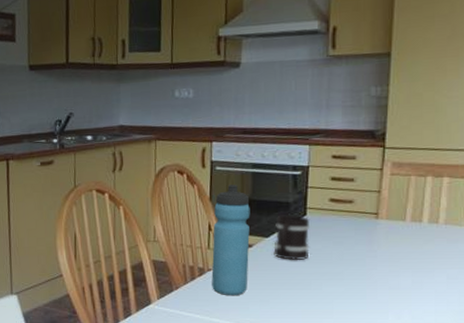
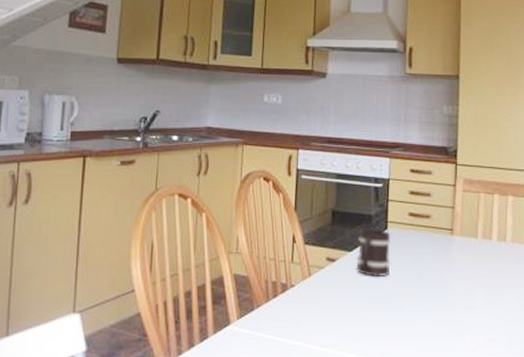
water bottle: present [211,185,250,296] -> none [294,195,334,316]

